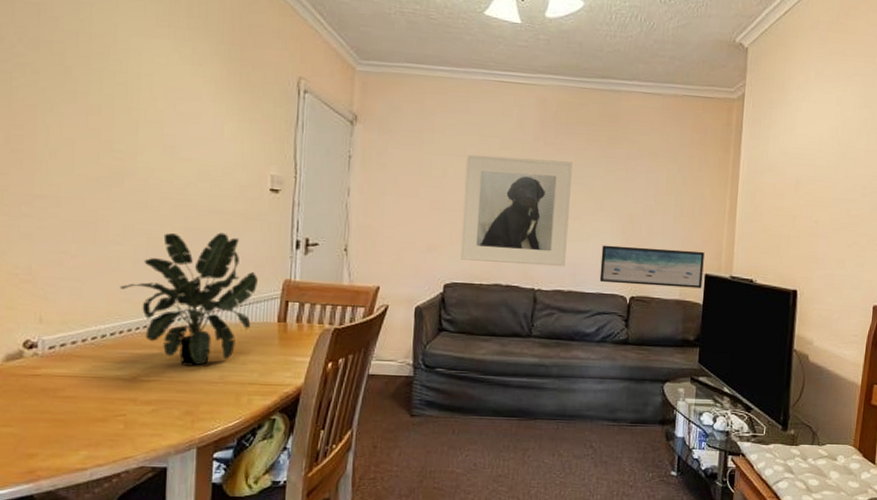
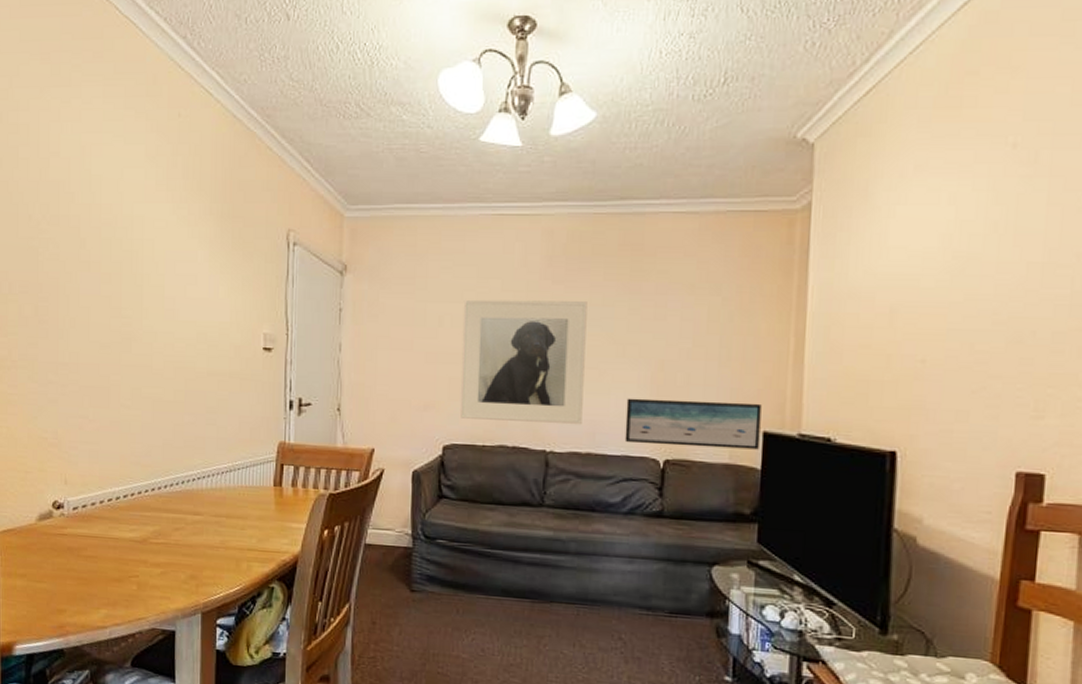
potted plant: present [119,232,258,366] -> none [130,394,254,530]

